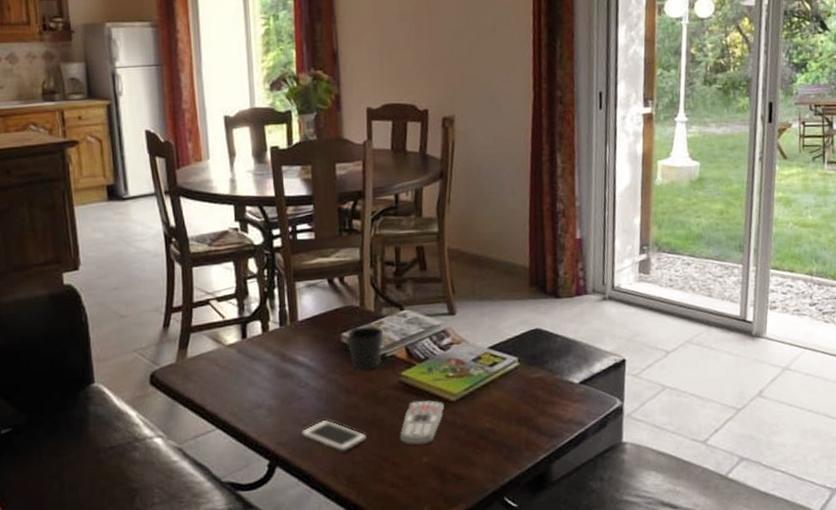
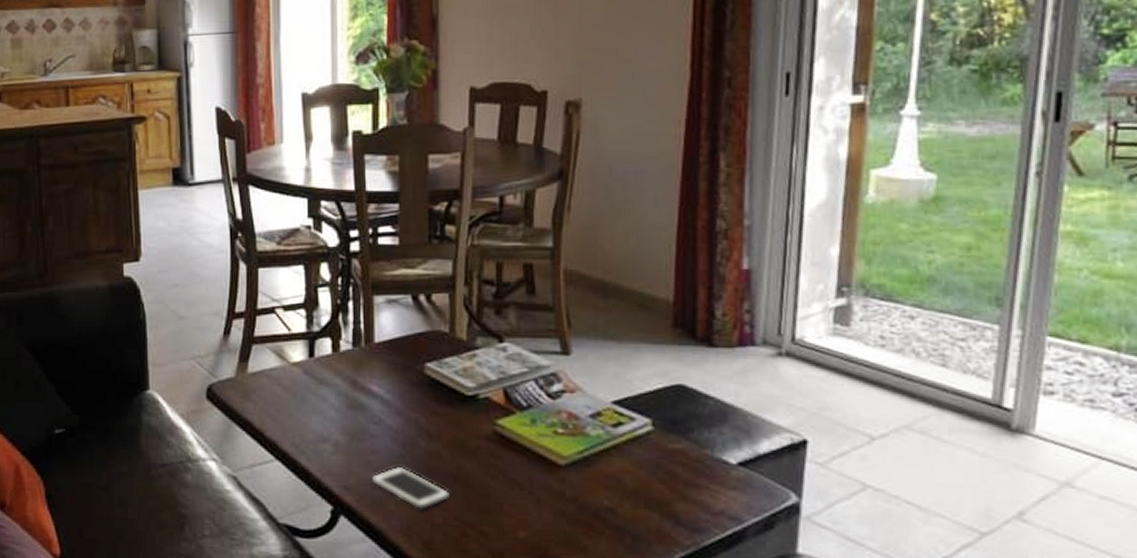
cup: present [345,325,384,370] -> none [429,357,477,412]
remote control: present [400,400,444,446] -> none [491,458,549,516]

